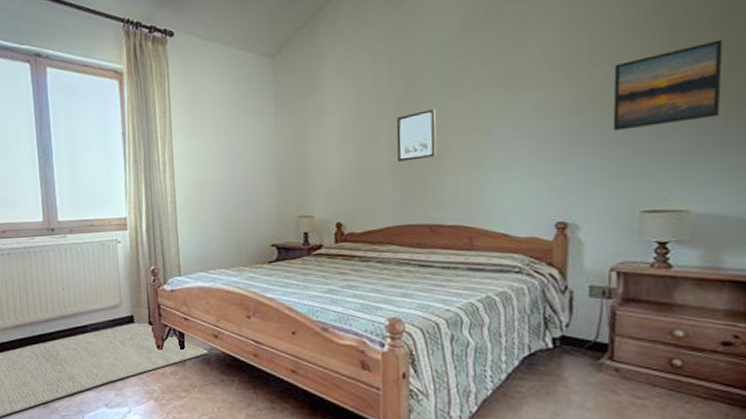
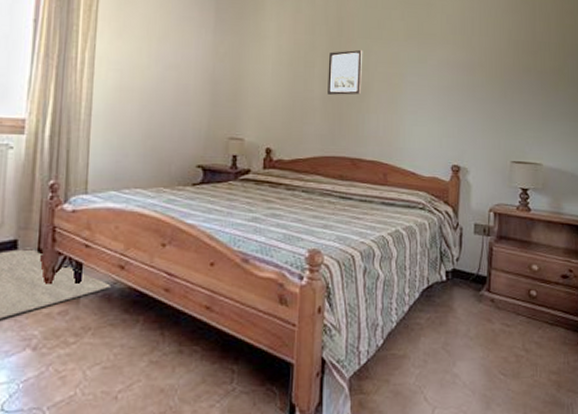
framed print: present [612,39,723,131] -> none [494,33,563,93]

